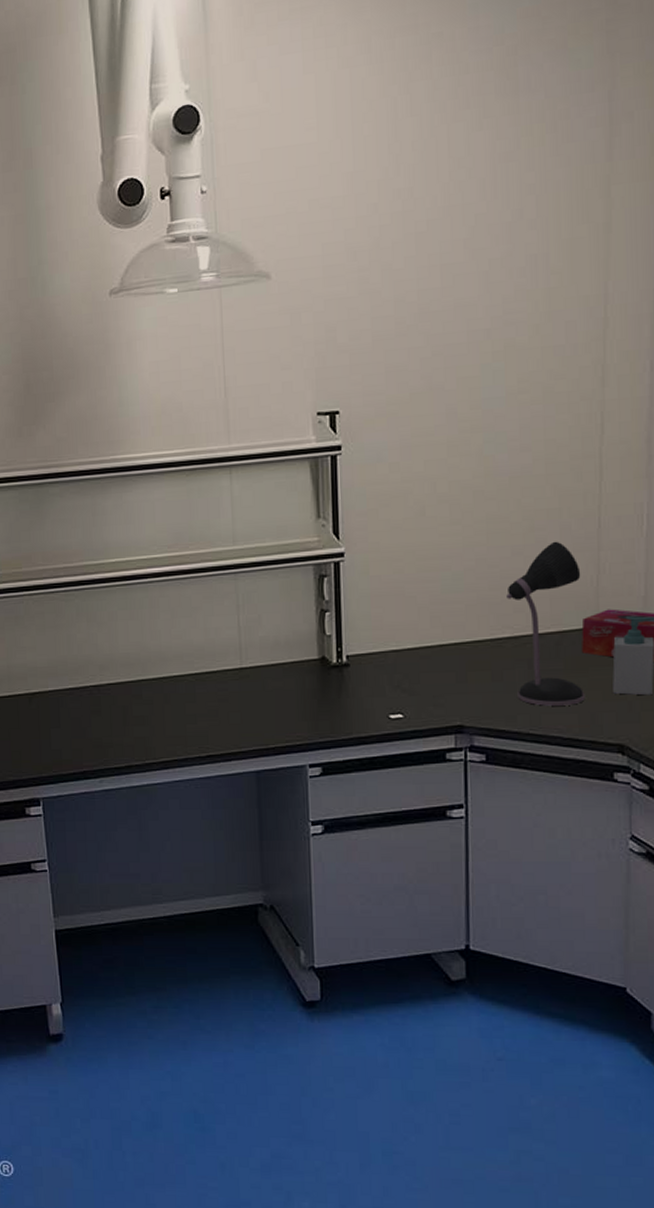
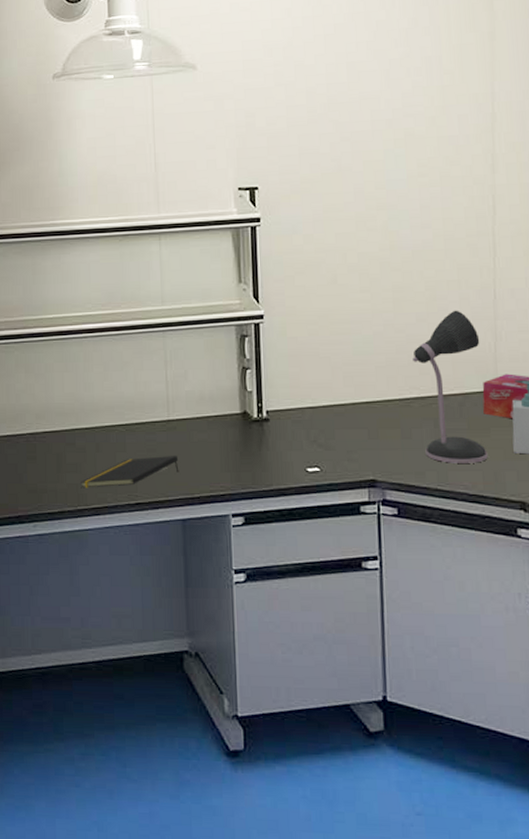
notepad: none [148,705,253,742] -> present [81,456,179,488]

